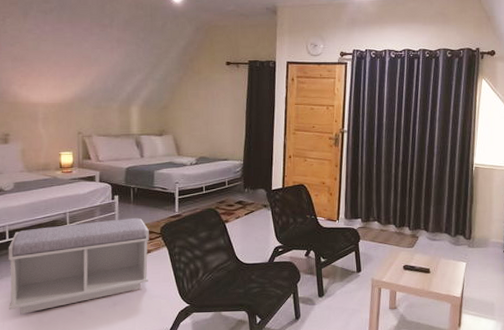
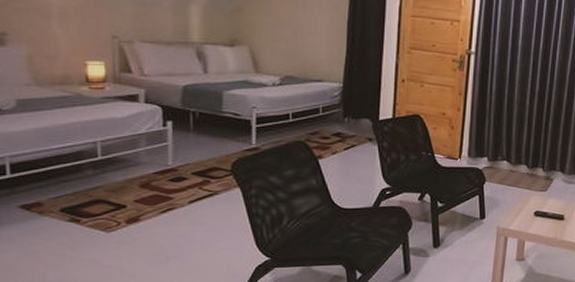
bench: present [8,217,149,314] -> none [9,150,216,273]

